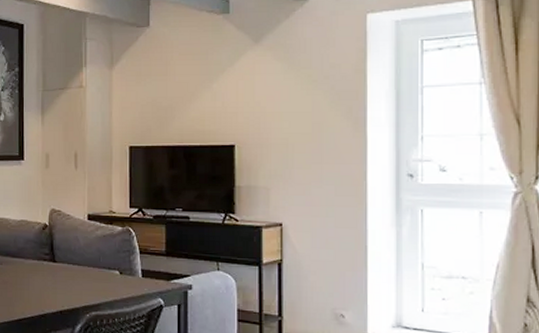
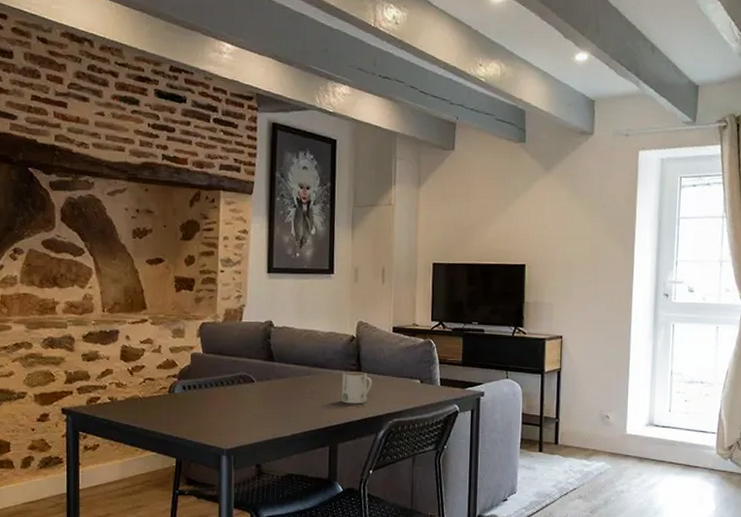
mug: none [34,261,67,296] -> present [341,371,372,404]

